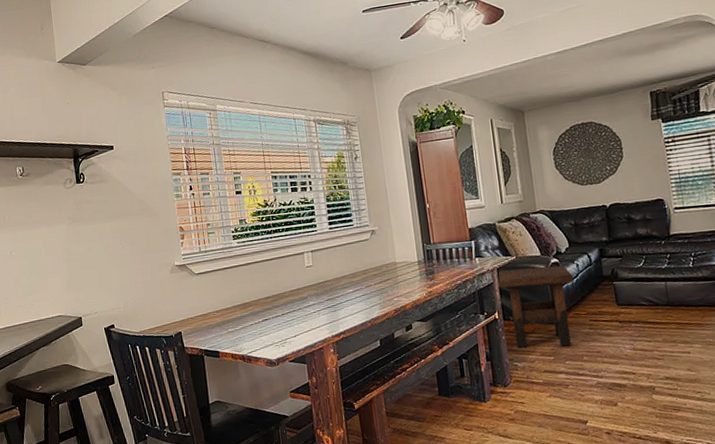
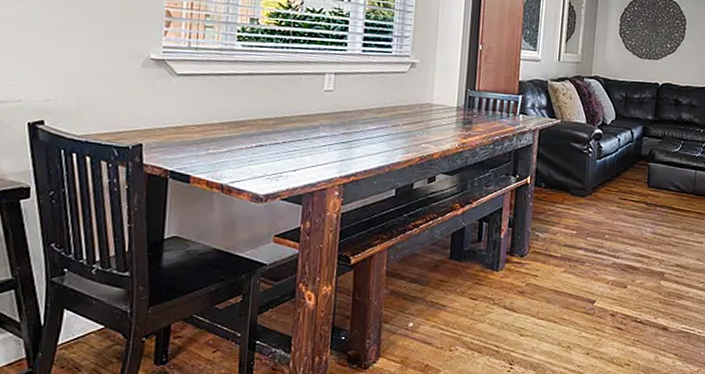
side table: present [498,265,574,348] -> none [538,132,613,222]

